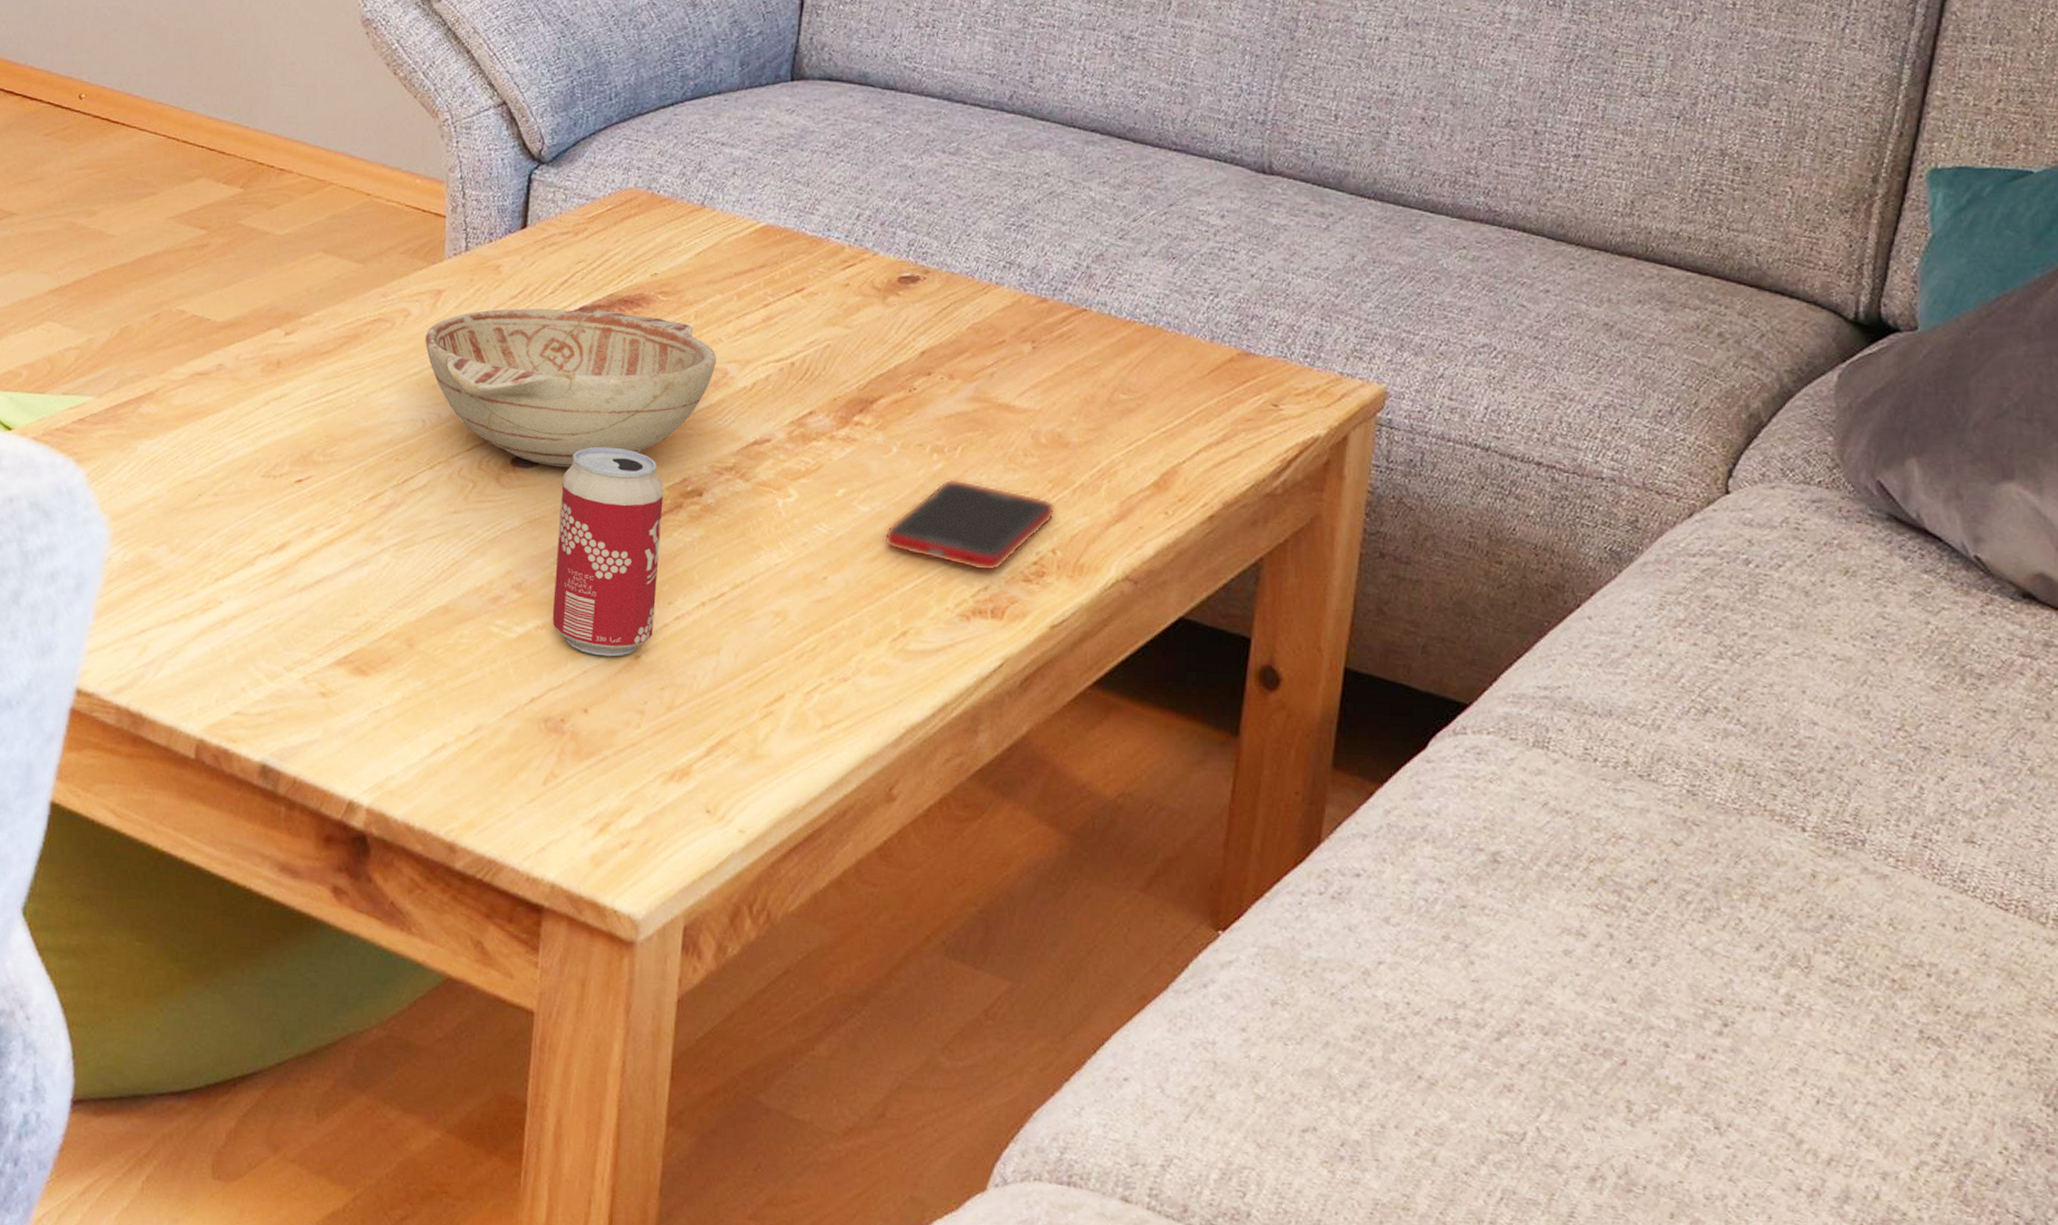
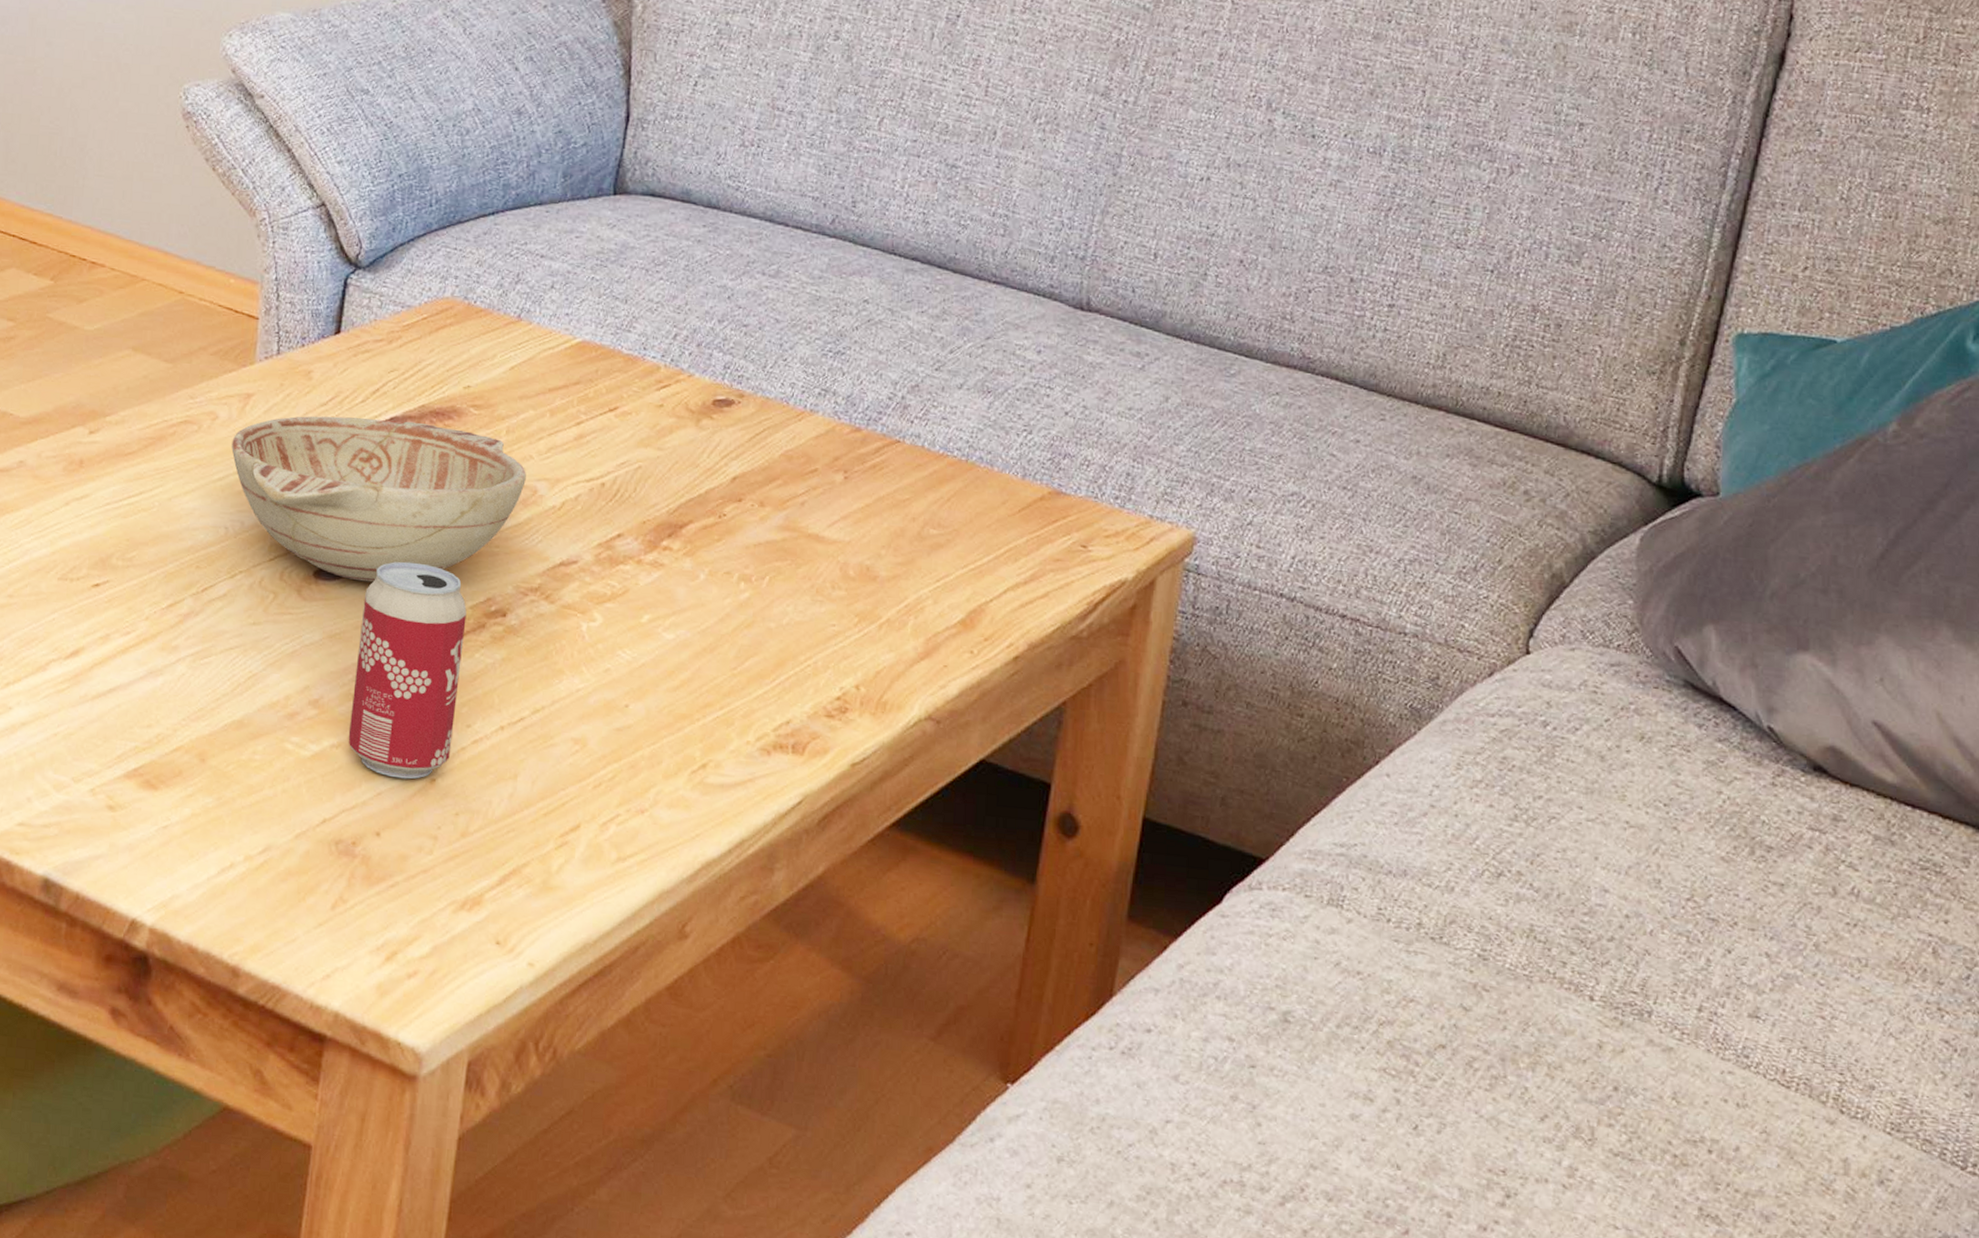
cell phone: present [883,479,1055,572] -> none [686,609,861,706]

